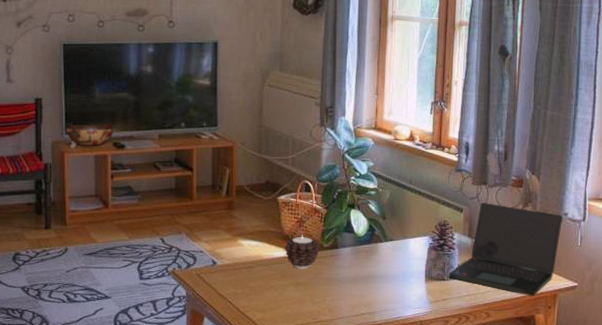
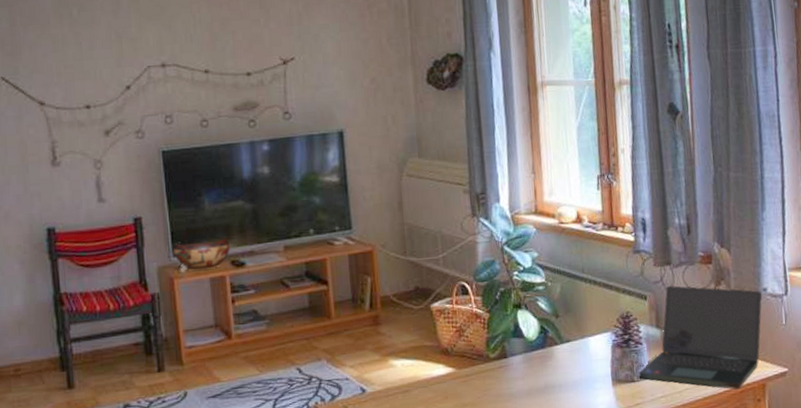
candle: present [284,234,320,269] -> none [444,345,486,387]

